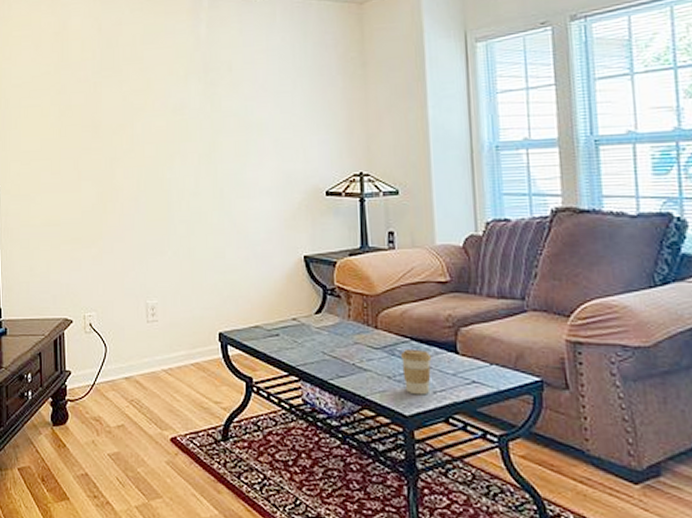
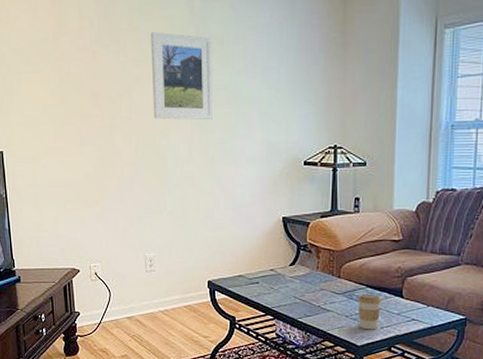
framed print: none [154,60,221,150] -> present [150,31,213,120]

